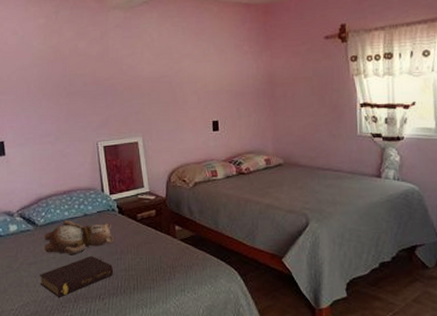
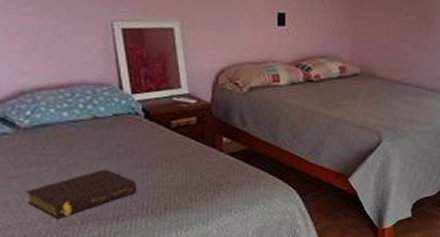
teddy bear: present [44,220,114,254] -> none [31,123,137,167]

